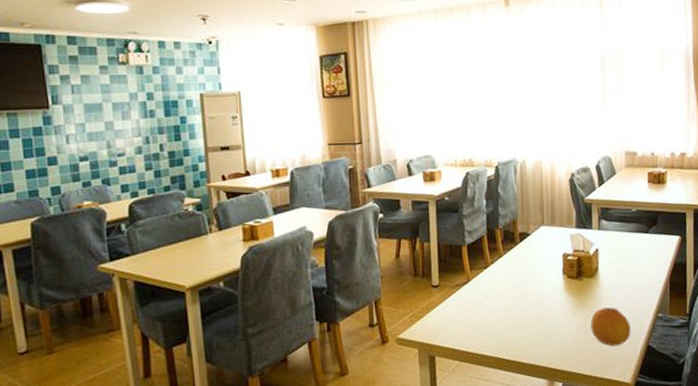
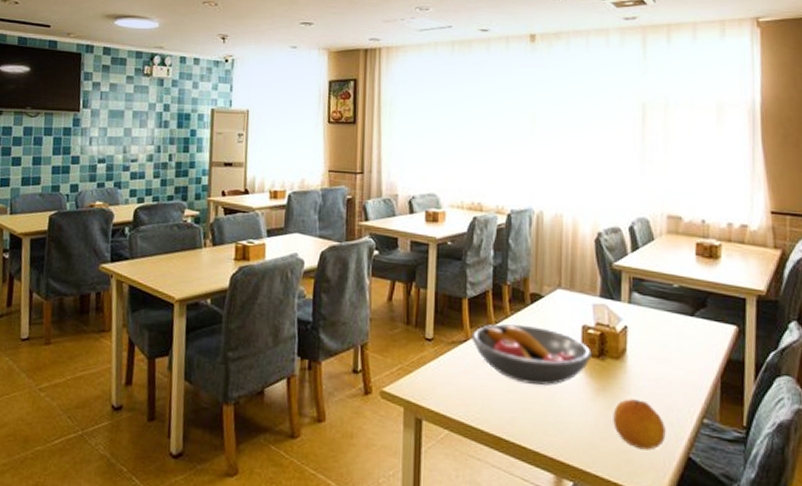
fruit bowl: none [472,260,572,310] -> present [471,323,592,386]

